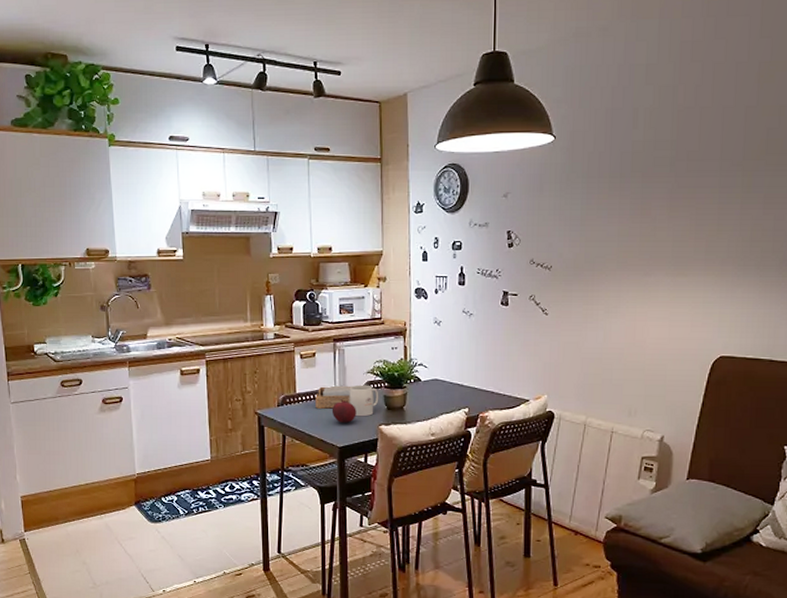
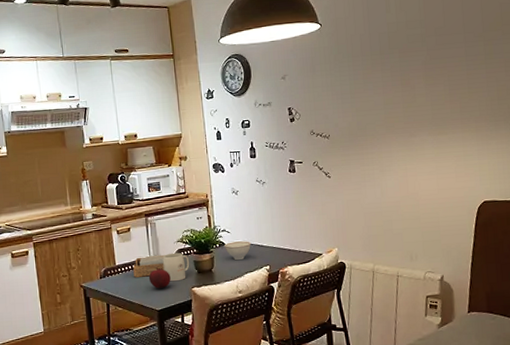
bowl: none [420,377,451,400] -> present [224,240,252,261]

